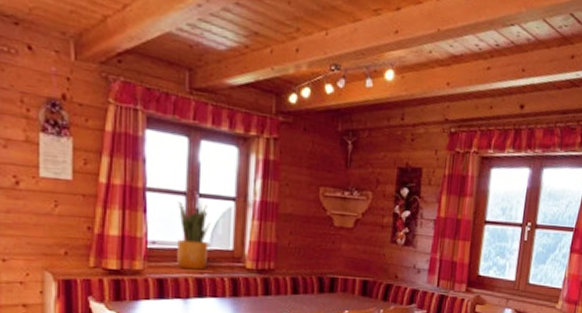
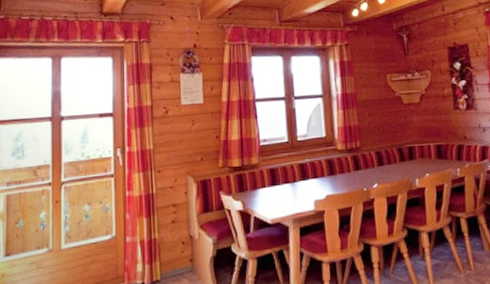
planter: present [177,201,211,270] -> none [279,102,307,159]

